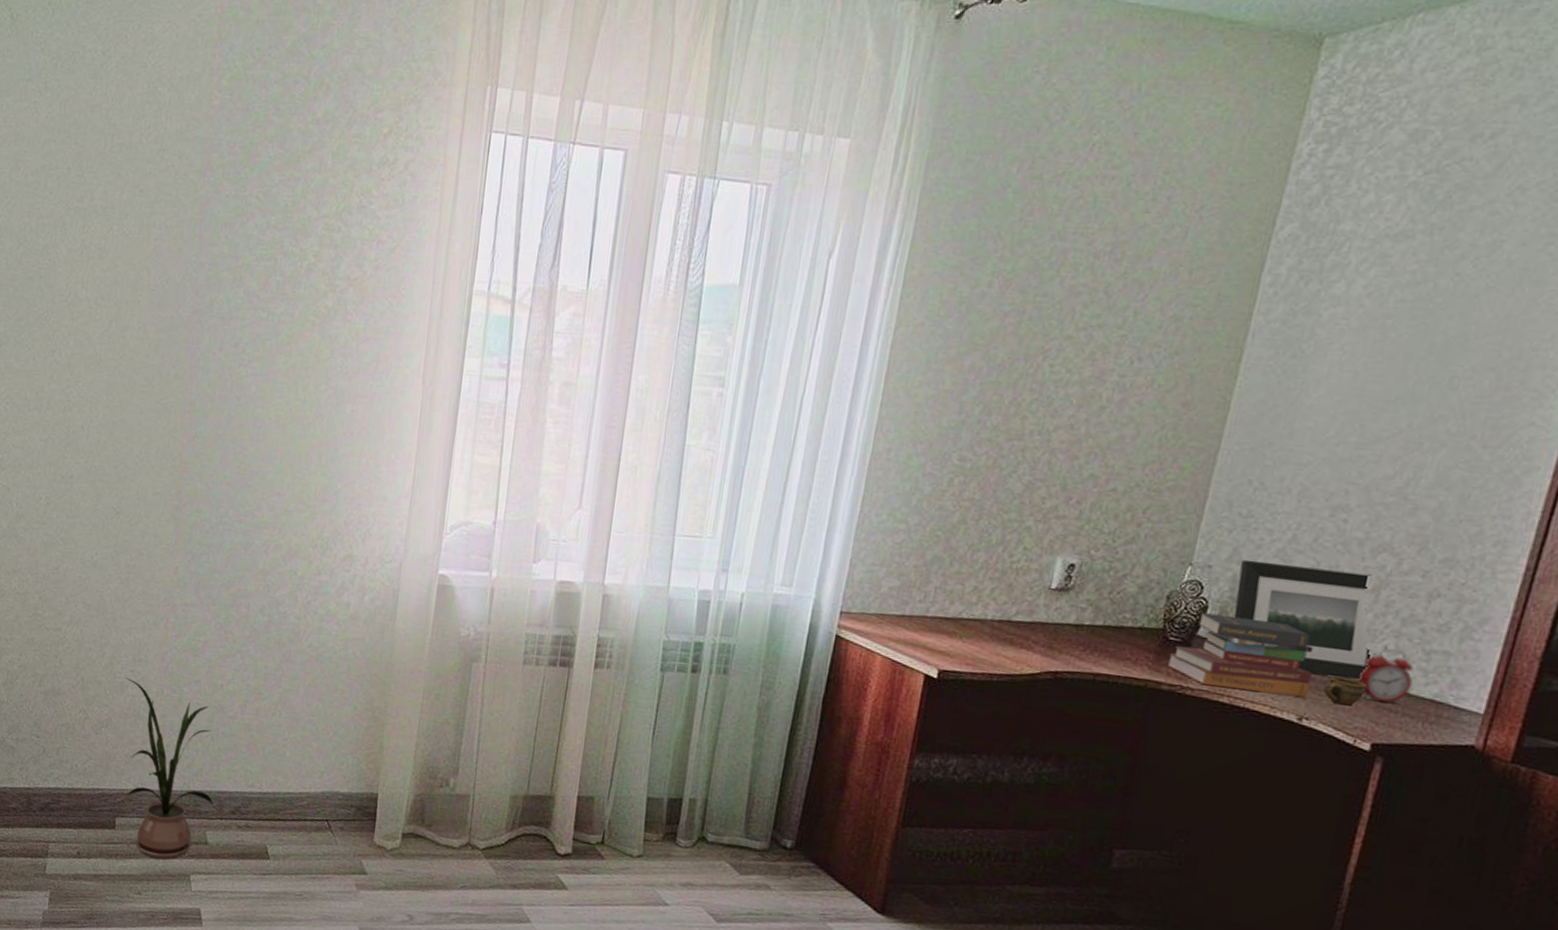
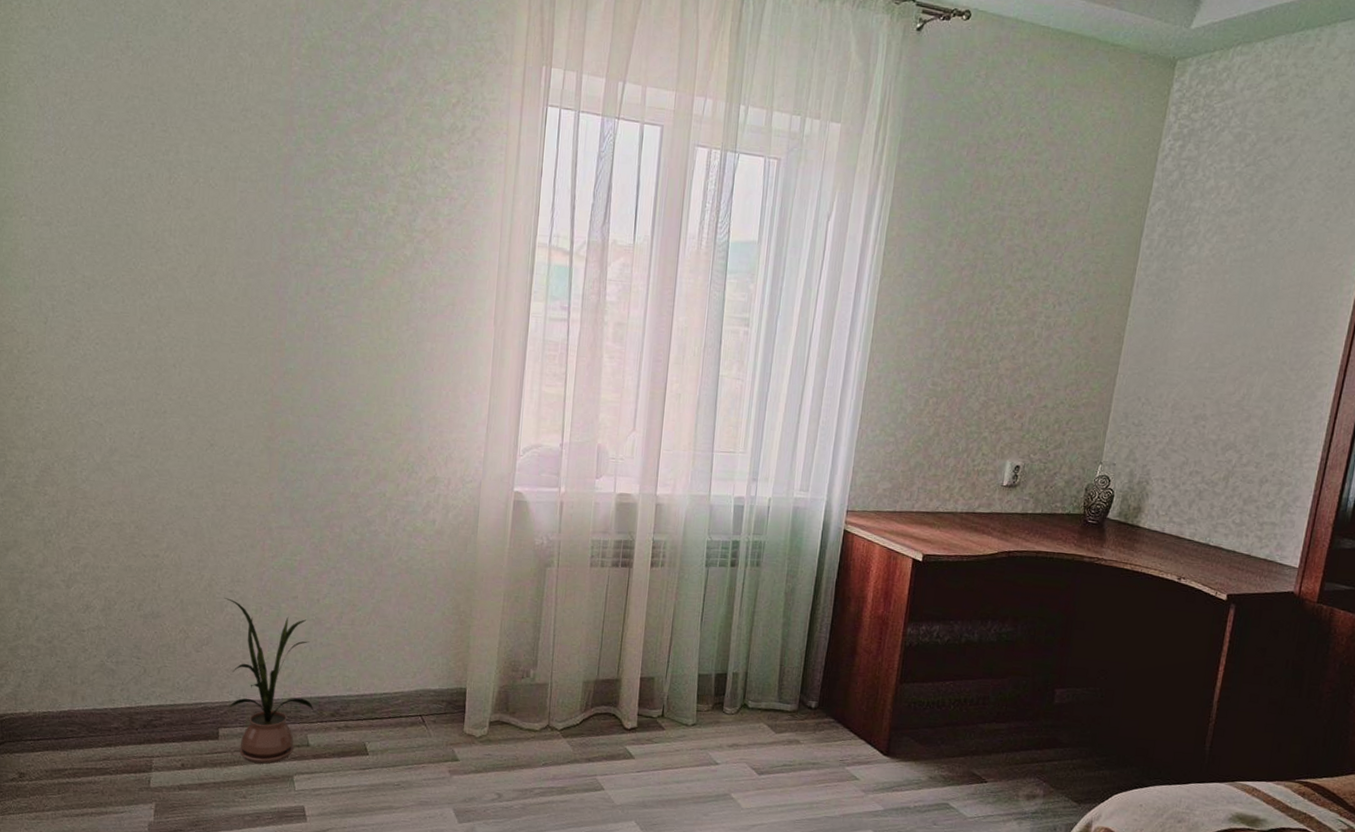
books: present [1167,612,1313,697] -> none [1087,500,1186,562]
picture frame: present [1233,559,1387,680] -> none [1132,458,1235,547]
cup: present [1323,676,1366,706] -> none [1194,544,1222,567]
alarm clock: present [1359,649,1414,704] -> none [1217,522,1253,564]

